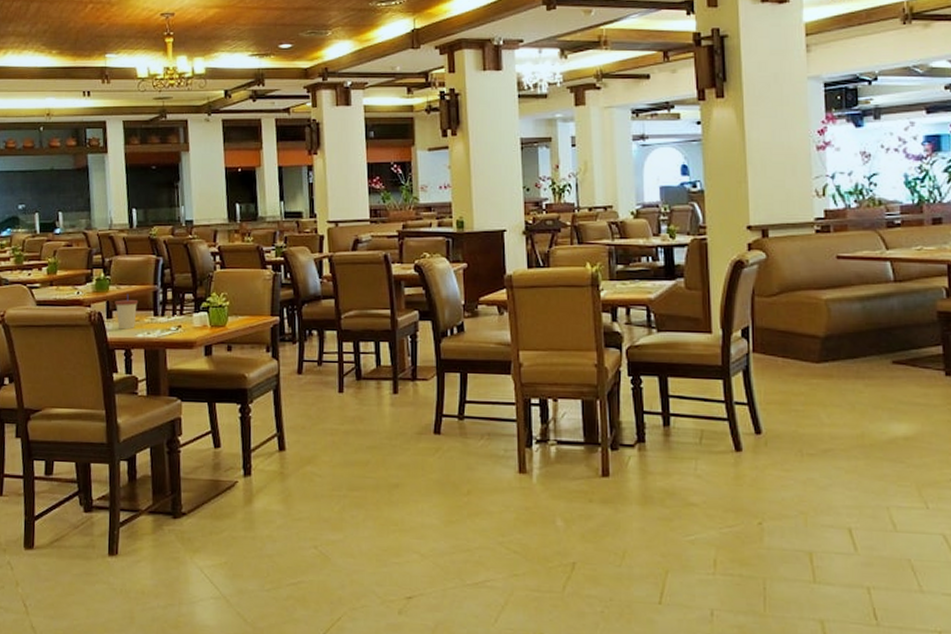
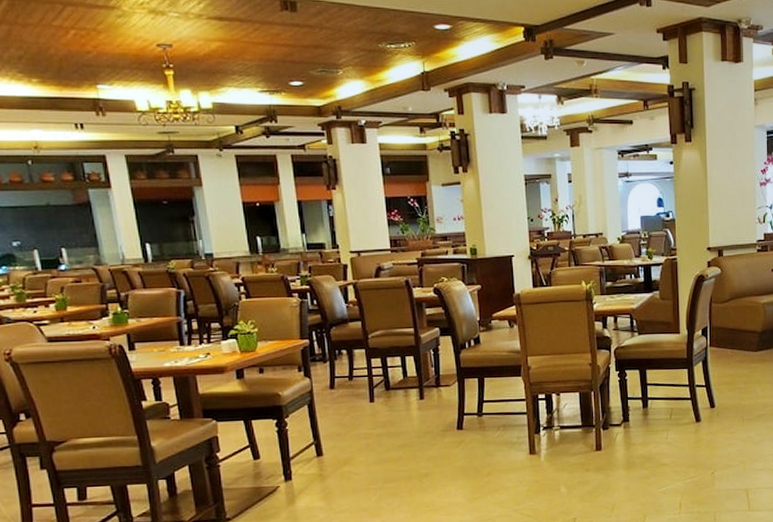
cup: present [115,293,139,330] -> none [136,325,162,360]

